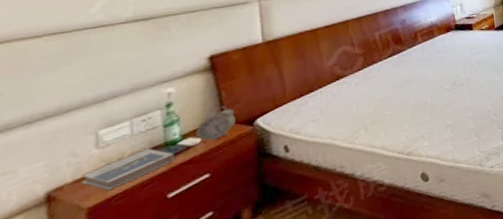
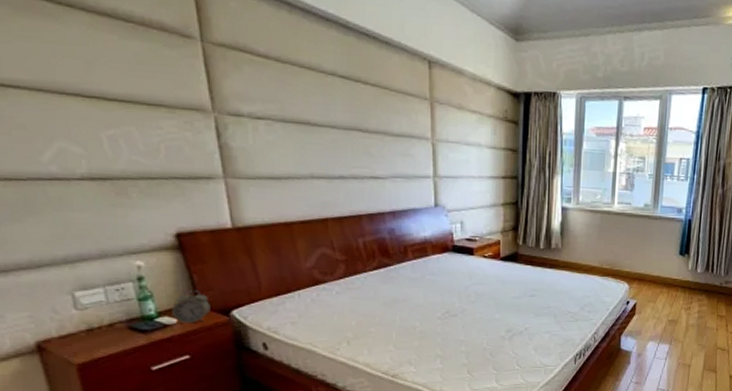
hardback book: present [81,148,174,191] -> none [65,318,153,352]

